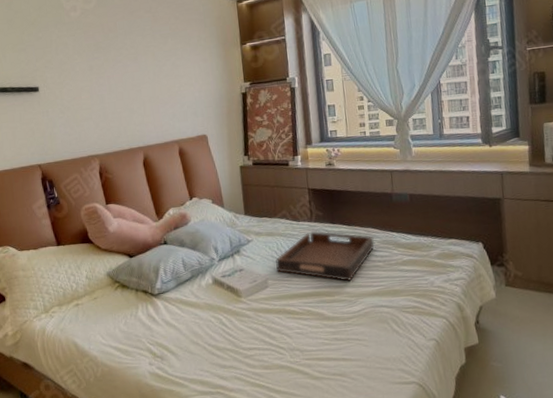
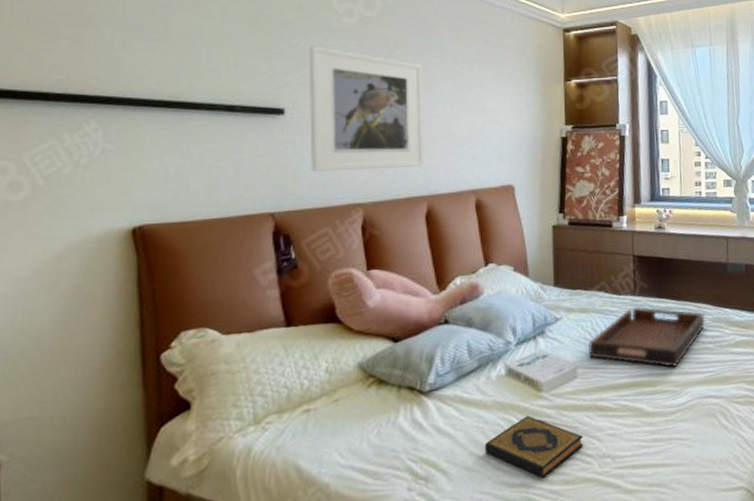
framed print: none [49,37,138,133] -> present [308,46,424,172]
hardback book: none [201,315,277,363] -> present [484,415,583,478]

